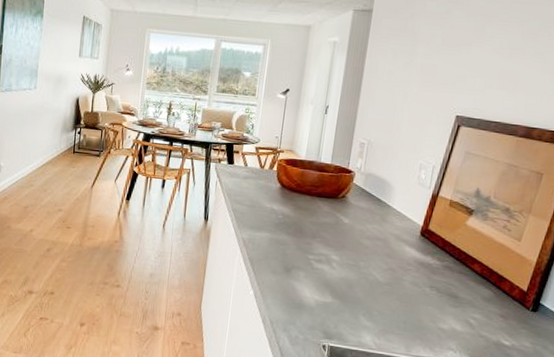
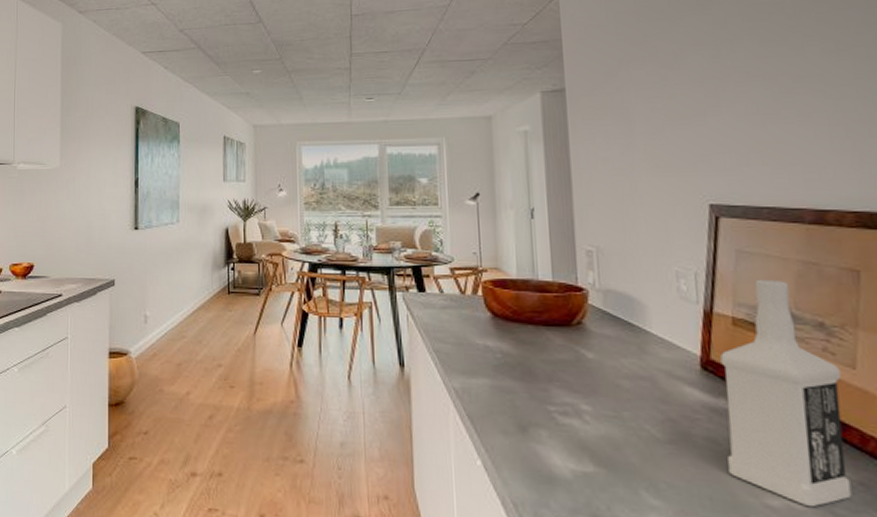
vodka: none [421,174,511,330] -> present [720,279,852,507]

